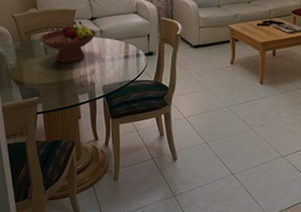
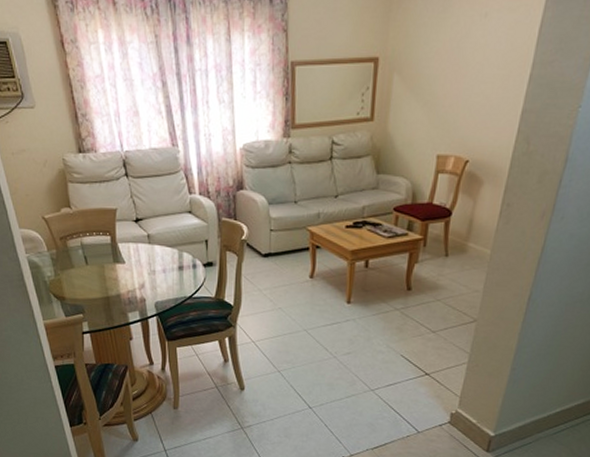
fruit bowl: present [39,20,97,63] -> none [77,222,144,275]

